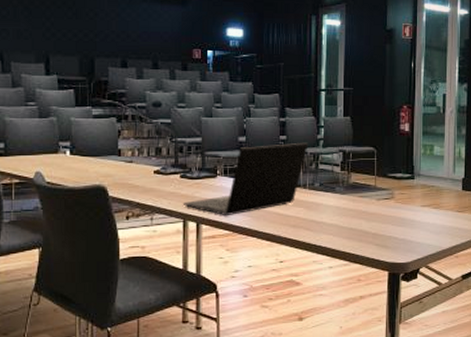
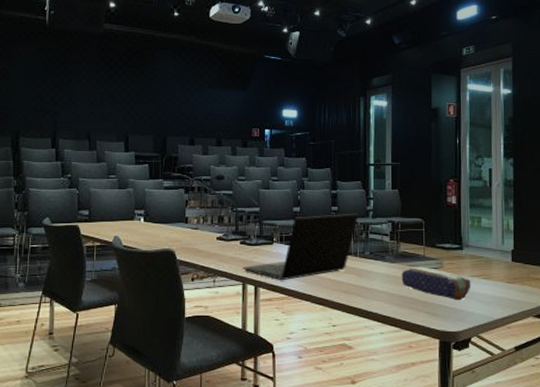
pencil case: none [351,197,422,232] -> present [401,266,471,301]

